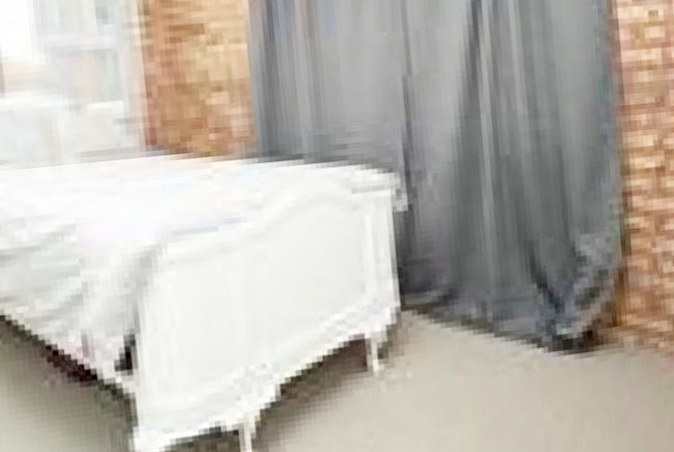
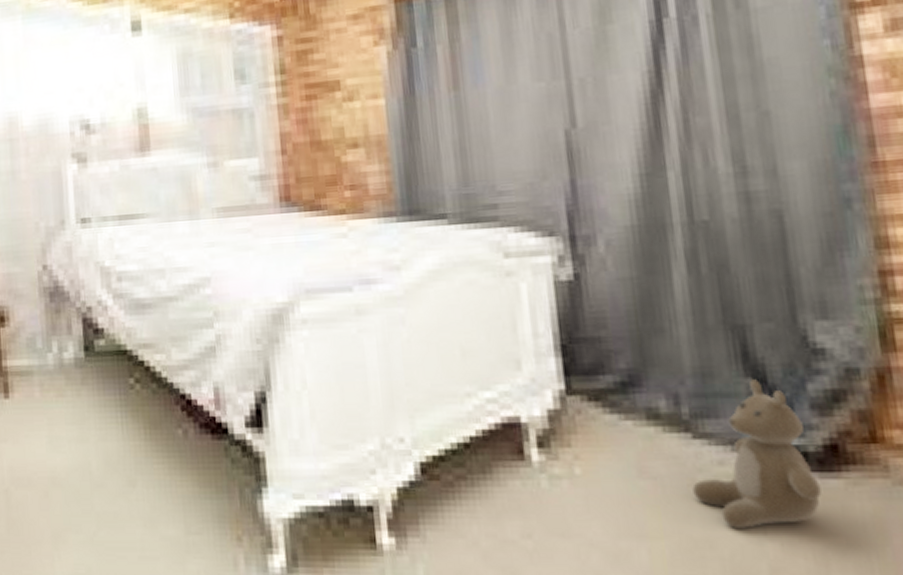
teddy bear: none [494,285,581,406] -> present [692,379,822,528]

